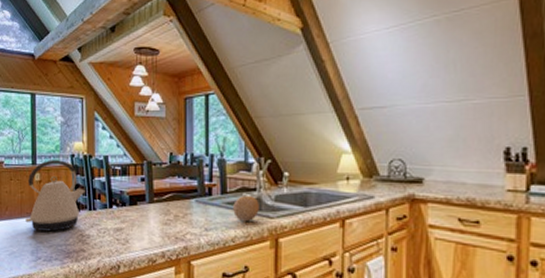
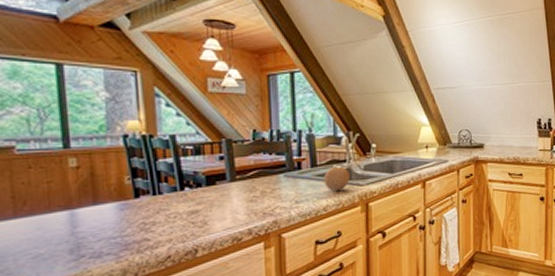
kettle: present [25,160,85,232] -> none [57,141,146,225]

